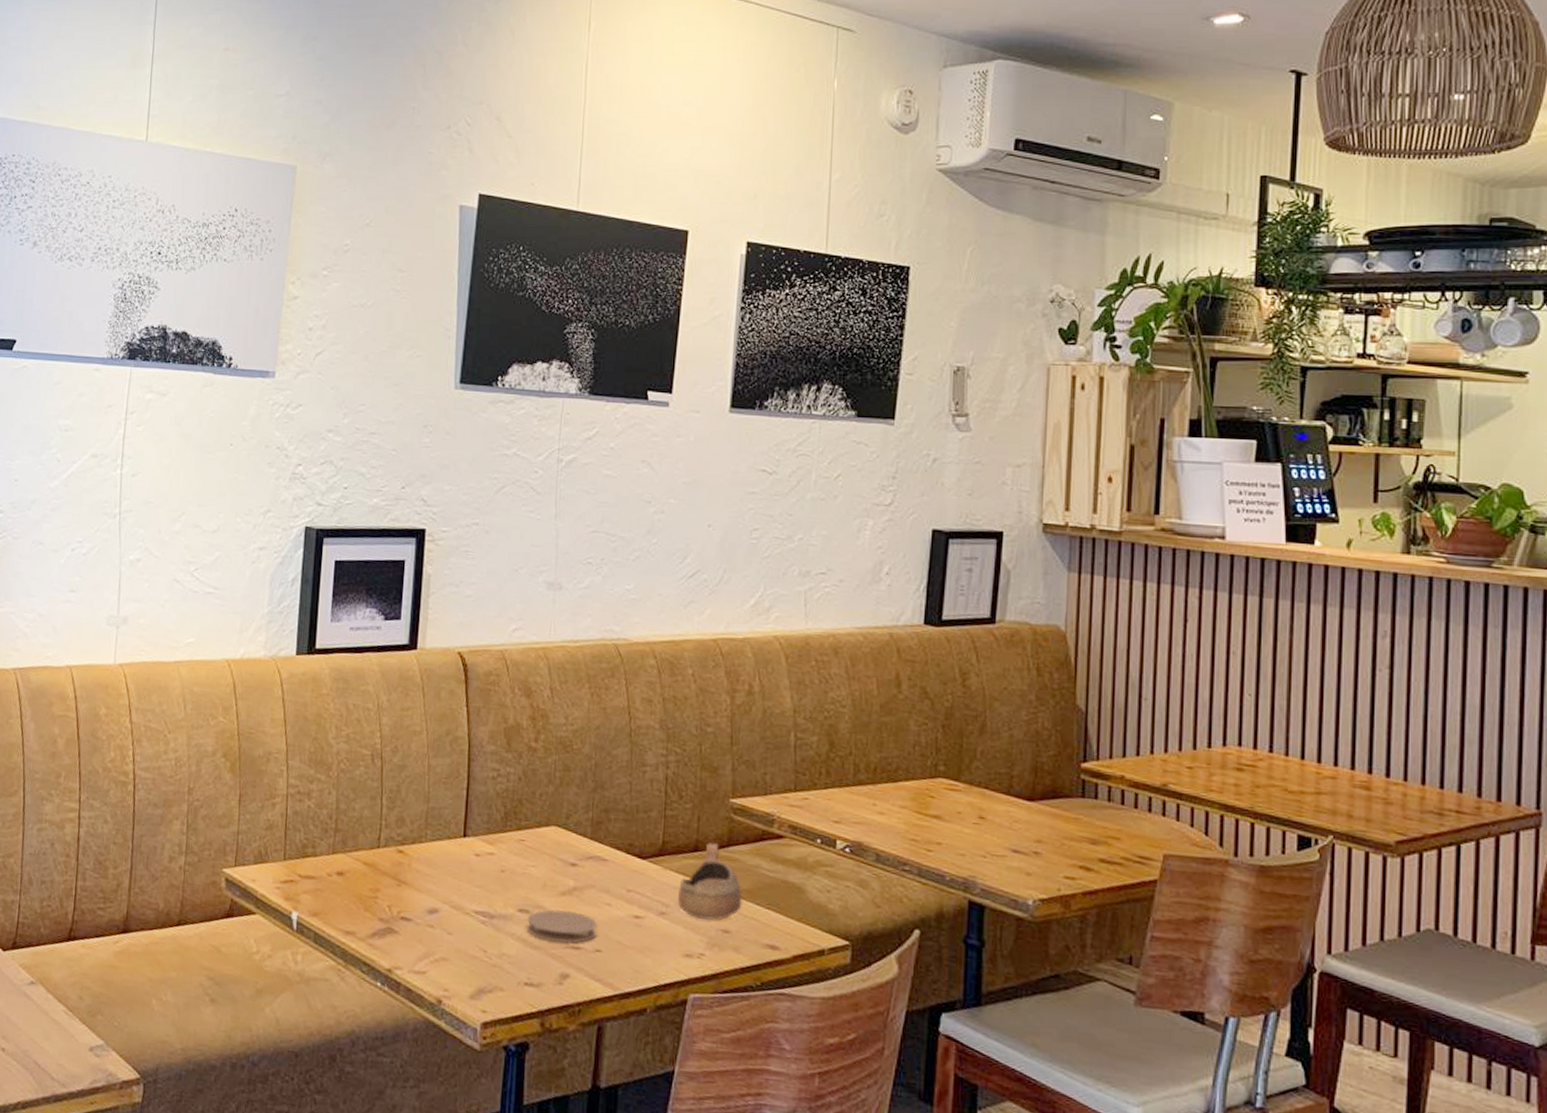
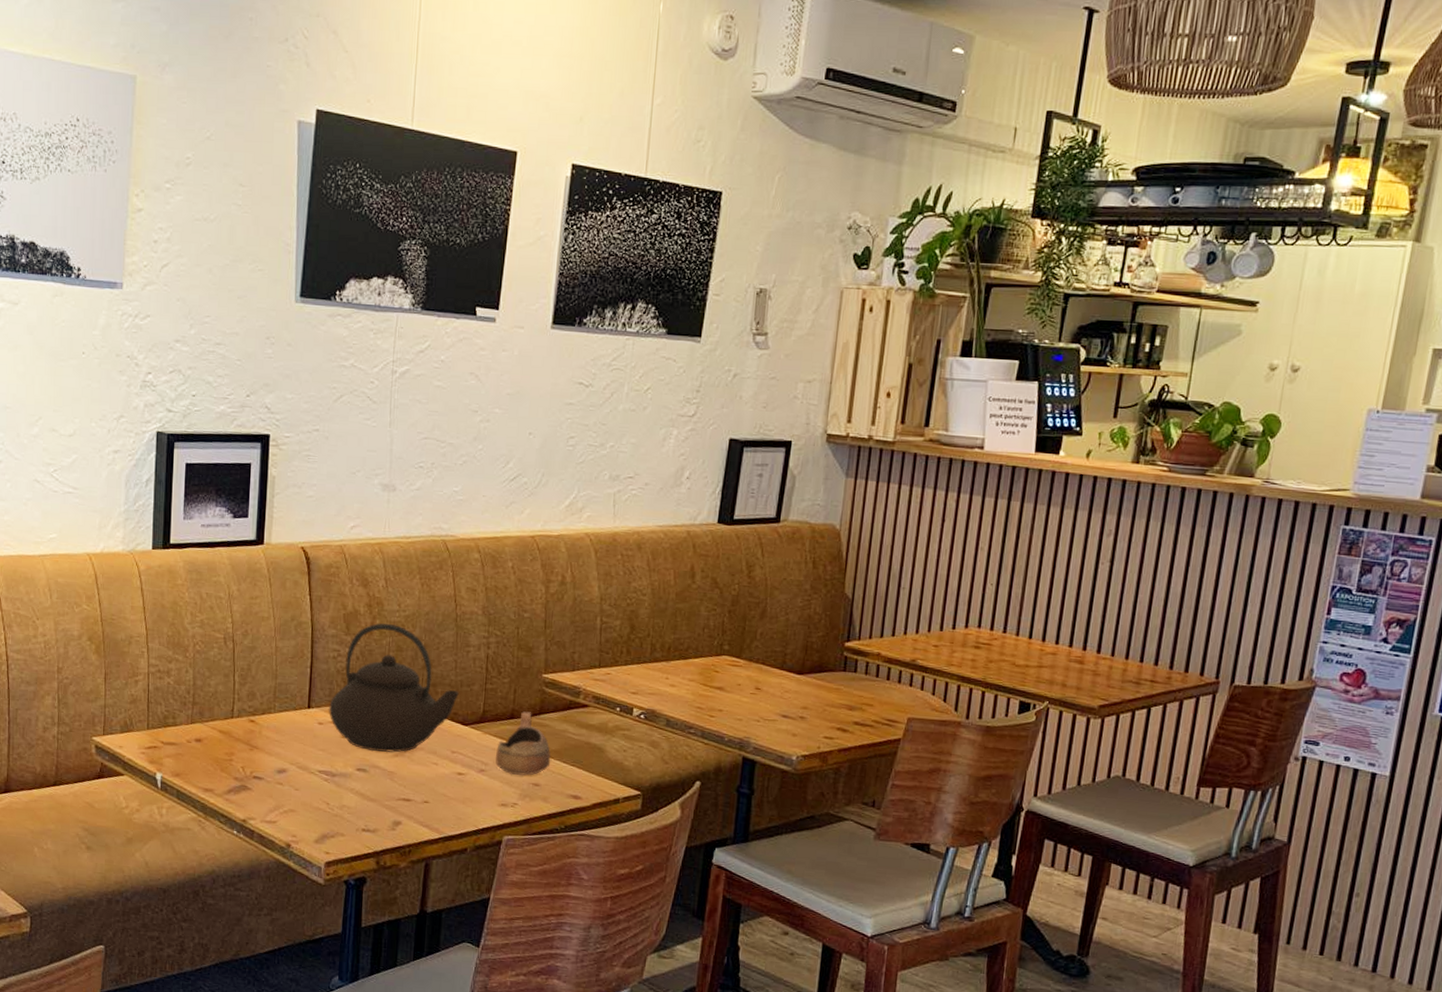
teapot: none [486,738,635,891] -> present [328,622,459,753]
coaster: present [527,909,597,943] -> none [364,768,426,796]

